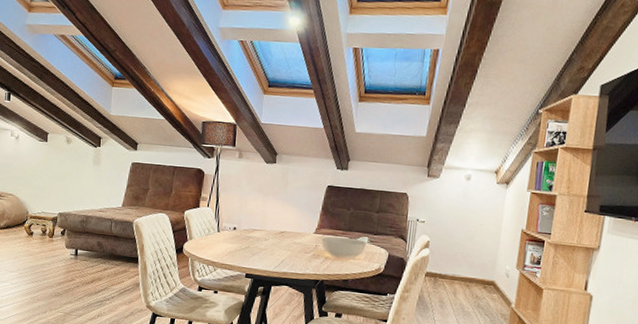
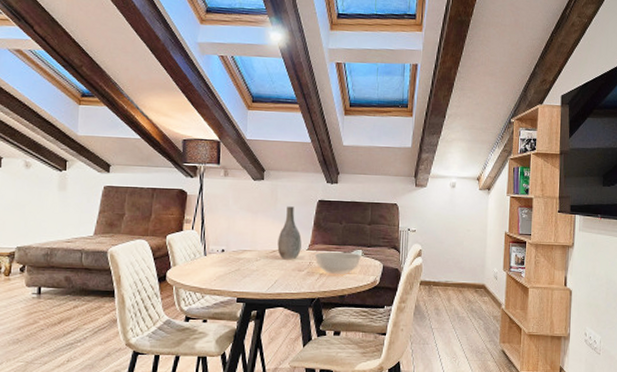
vase: none [285,190,309,242] -> present [277,206,302,260]

